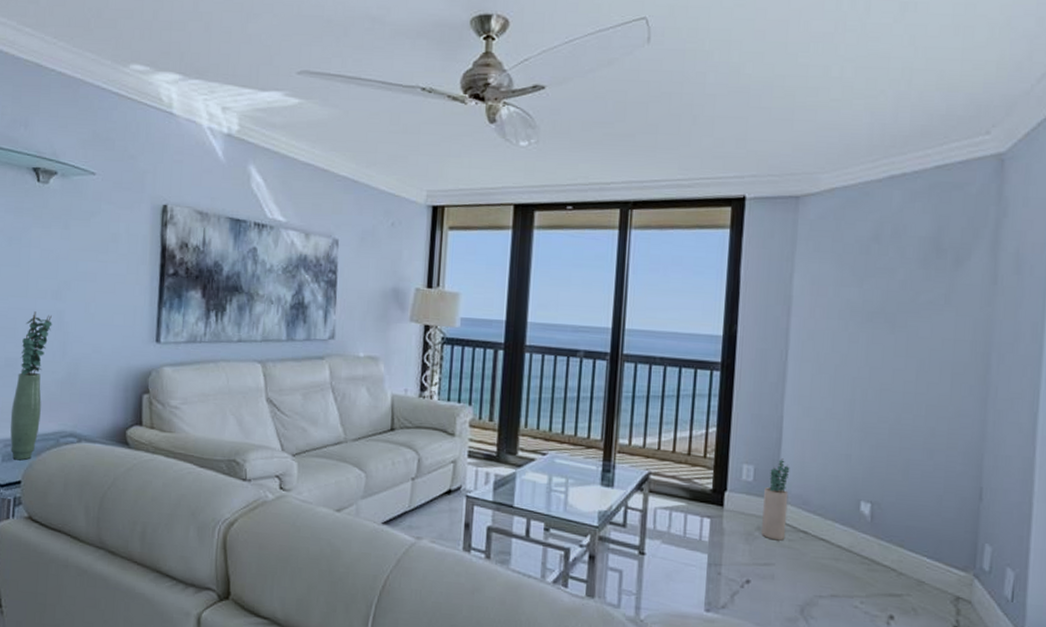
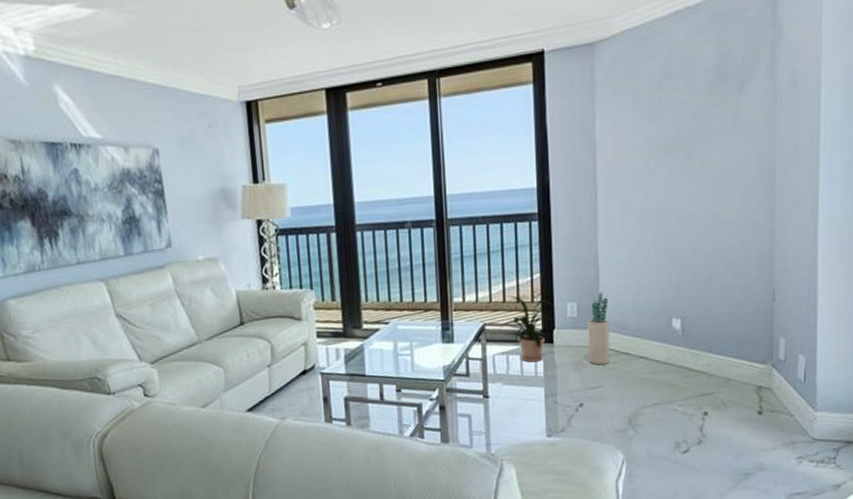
house plant: none [665,446,729,525] -> present [499,295,555,363]

